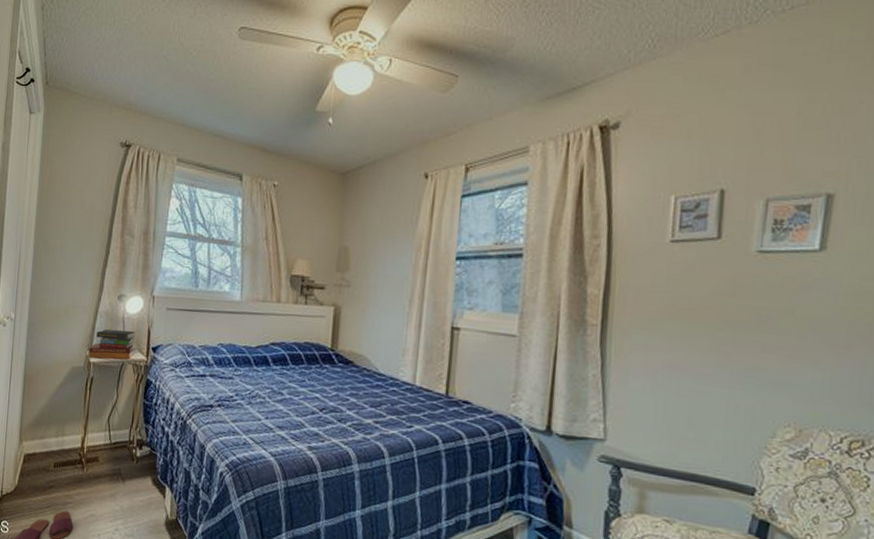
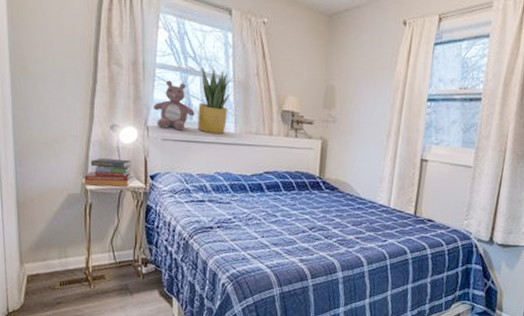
stuffed animal: none [160,248,201,300] -> present [153,80,195,131]
planter: none [203,233,241,303] -> present [197,67,233,135]

